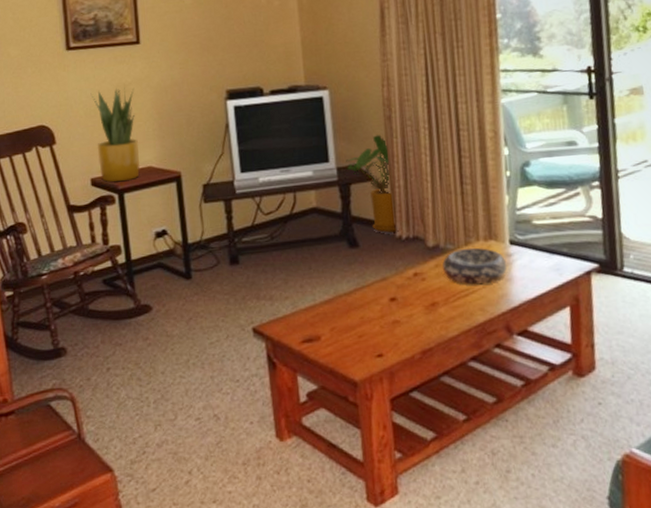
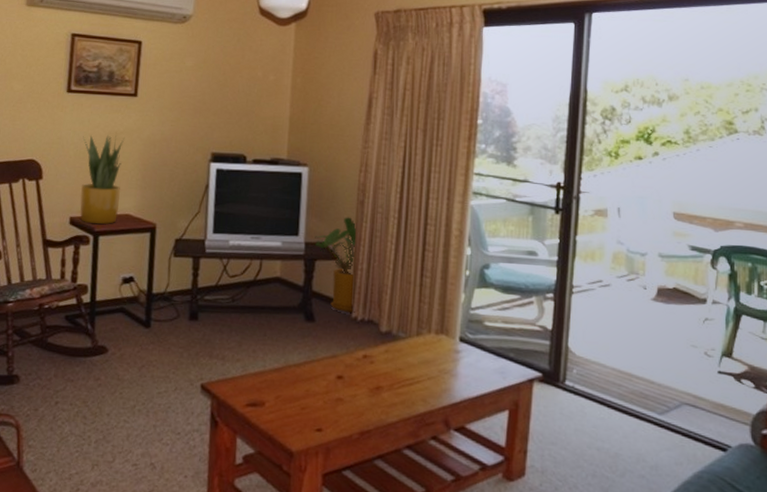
decorative bowl: present [442,247,508,285] -> none [391,338,454,376]

